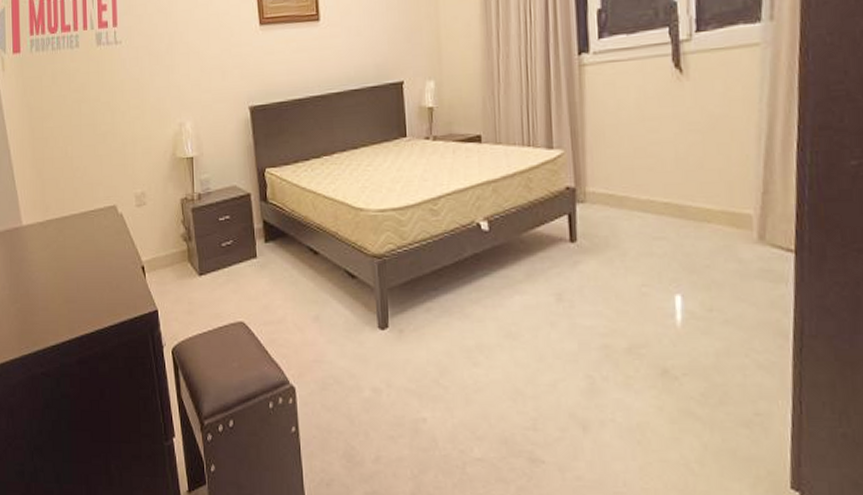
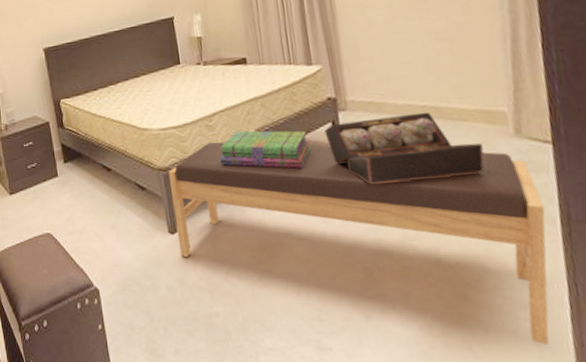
bench: none [383,228,779,465] -> present [168,142,550,346]
stack of books: none [442,218,543,264] -> present [220,130,311,169]
decorative box: none [559,210,724,287] -> present [324,112,484,185]

